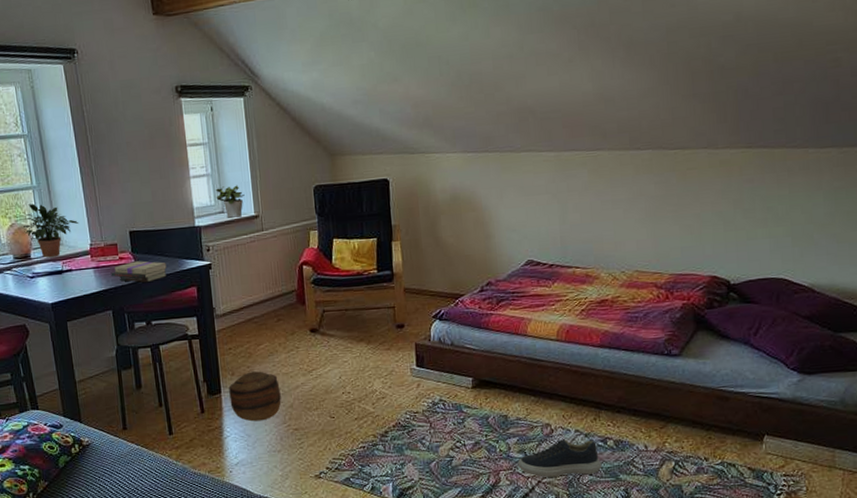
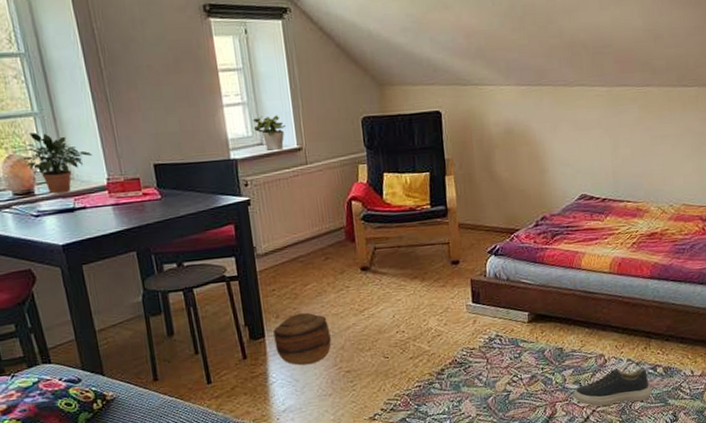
books: present [110,261,167,283] -> none [133,196,199,221]

